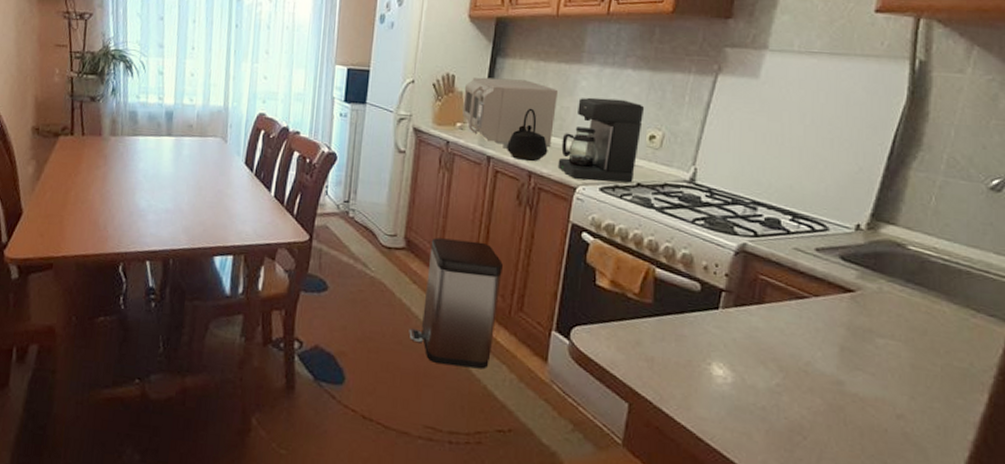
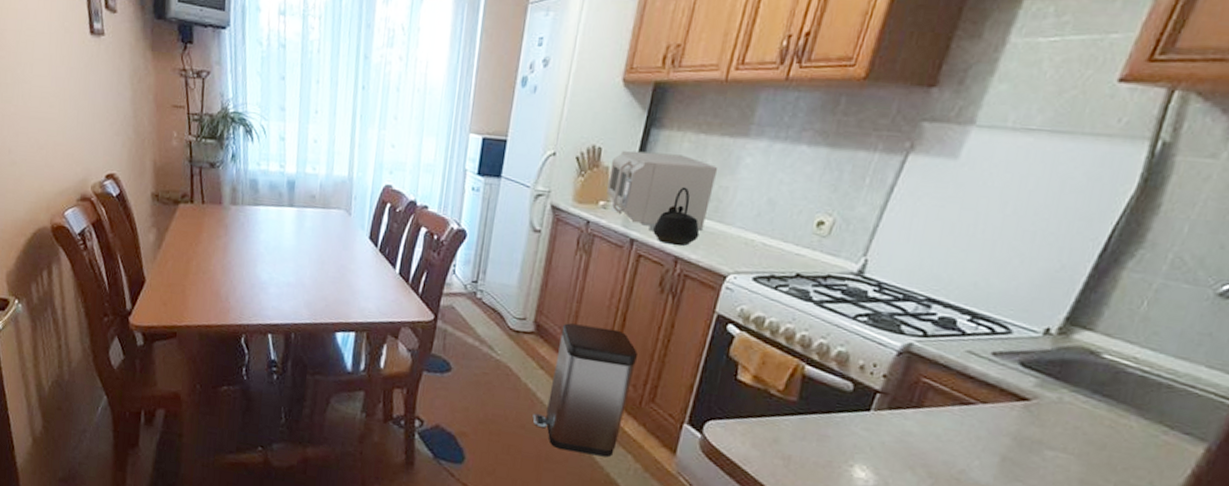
coffee maker: present [557,97,645,183] -> none [708,176,817,273]

